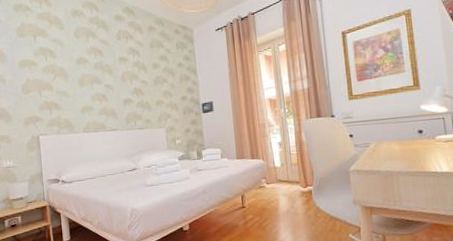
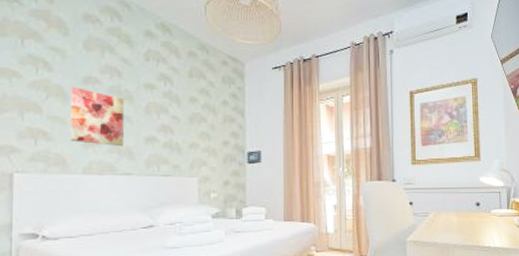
wall art: none [69,67,109,110] -> present [70,87,124,147]

